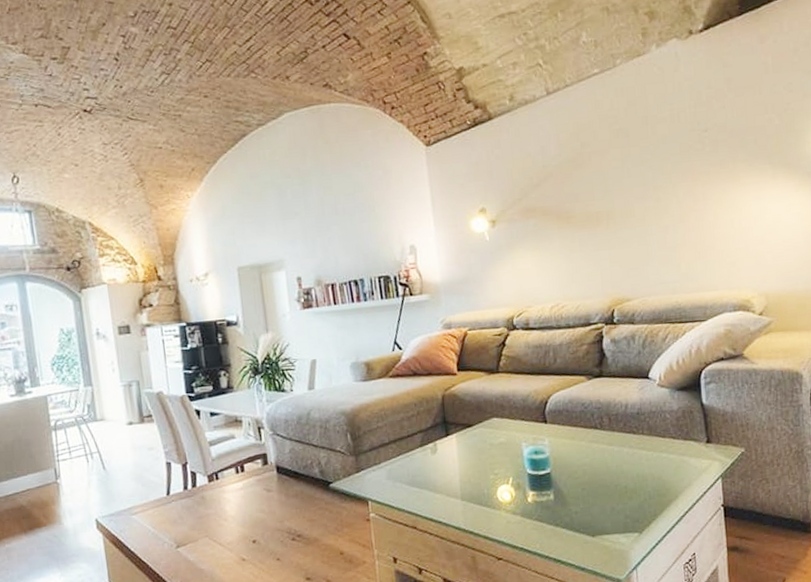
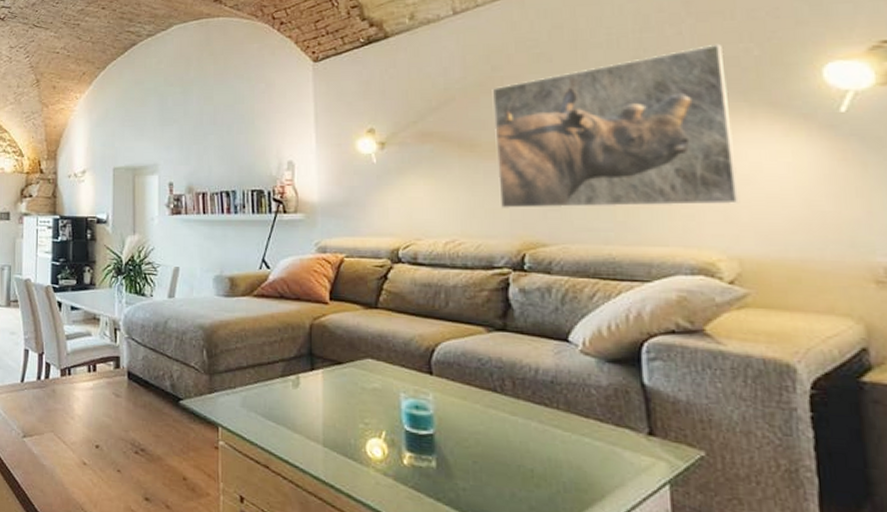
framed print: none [582,115,766,272] -> present [492,43,741,210]

